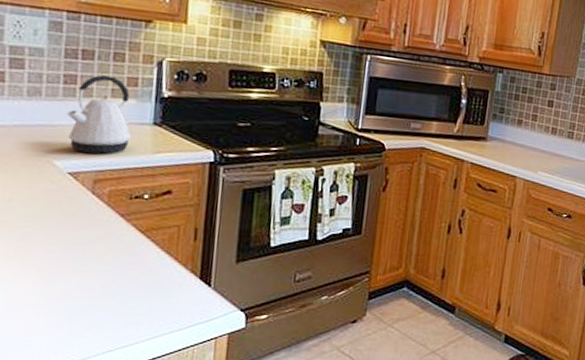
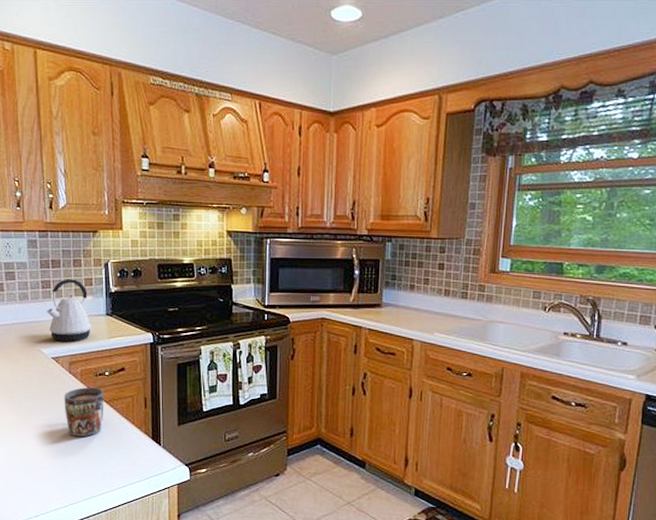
mug: none [79,212,140,276] -> present [64,387,104,437]

